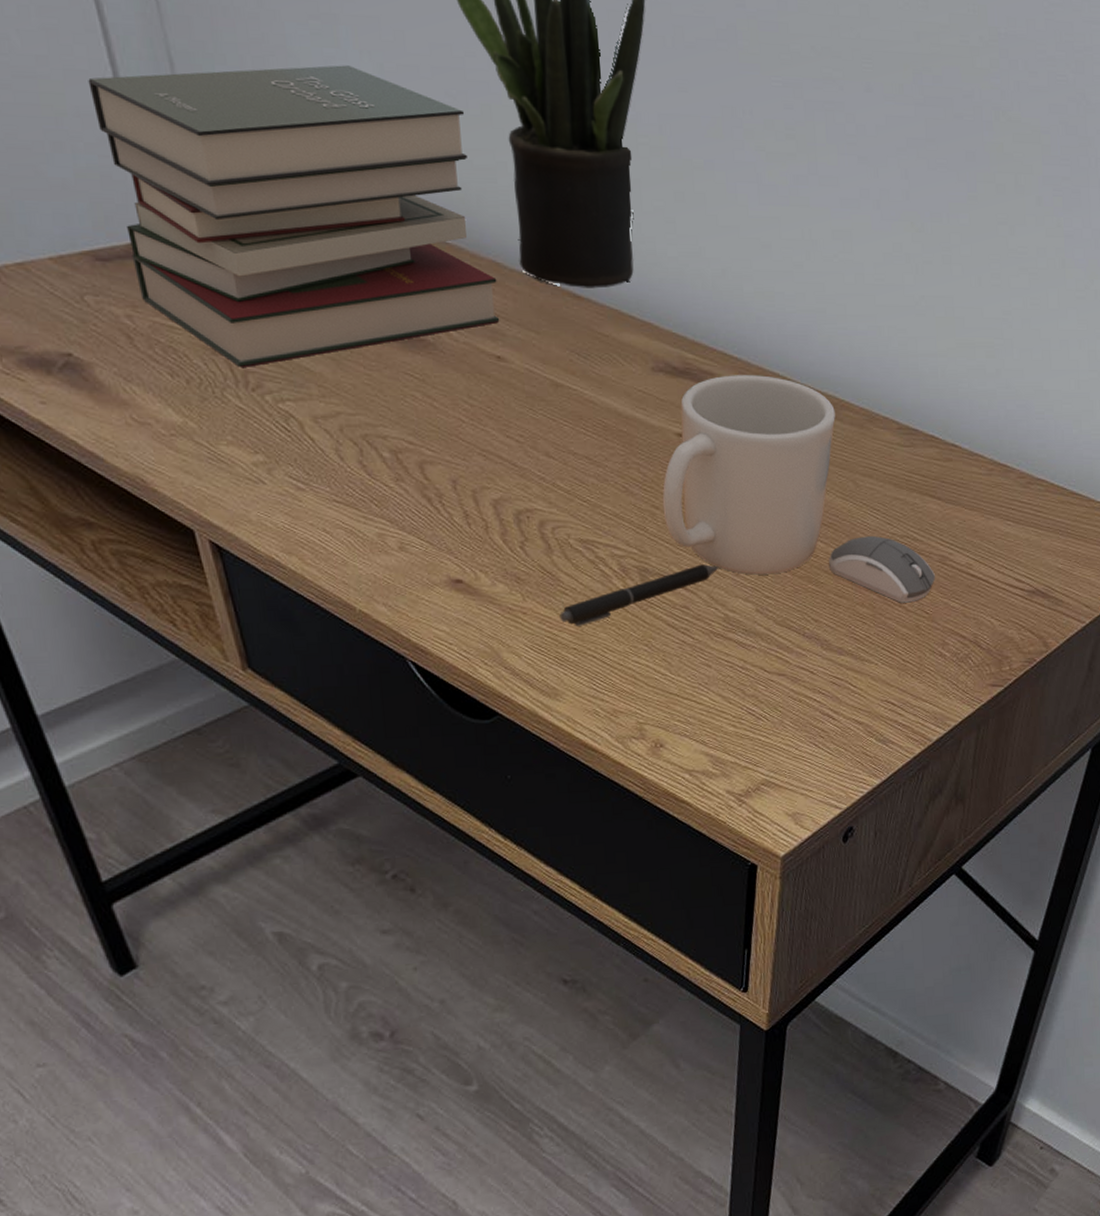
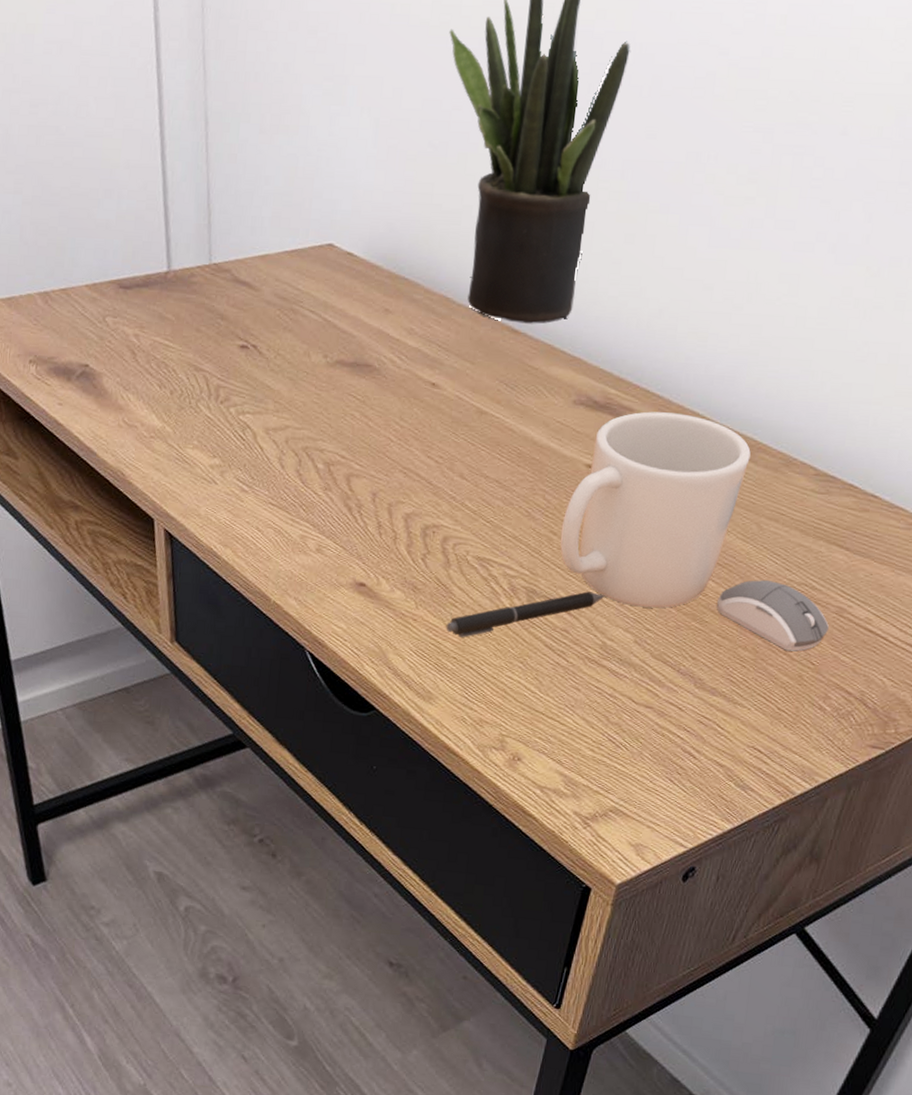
books: present [88,65,500,368] -> none [140,120,444,384]

